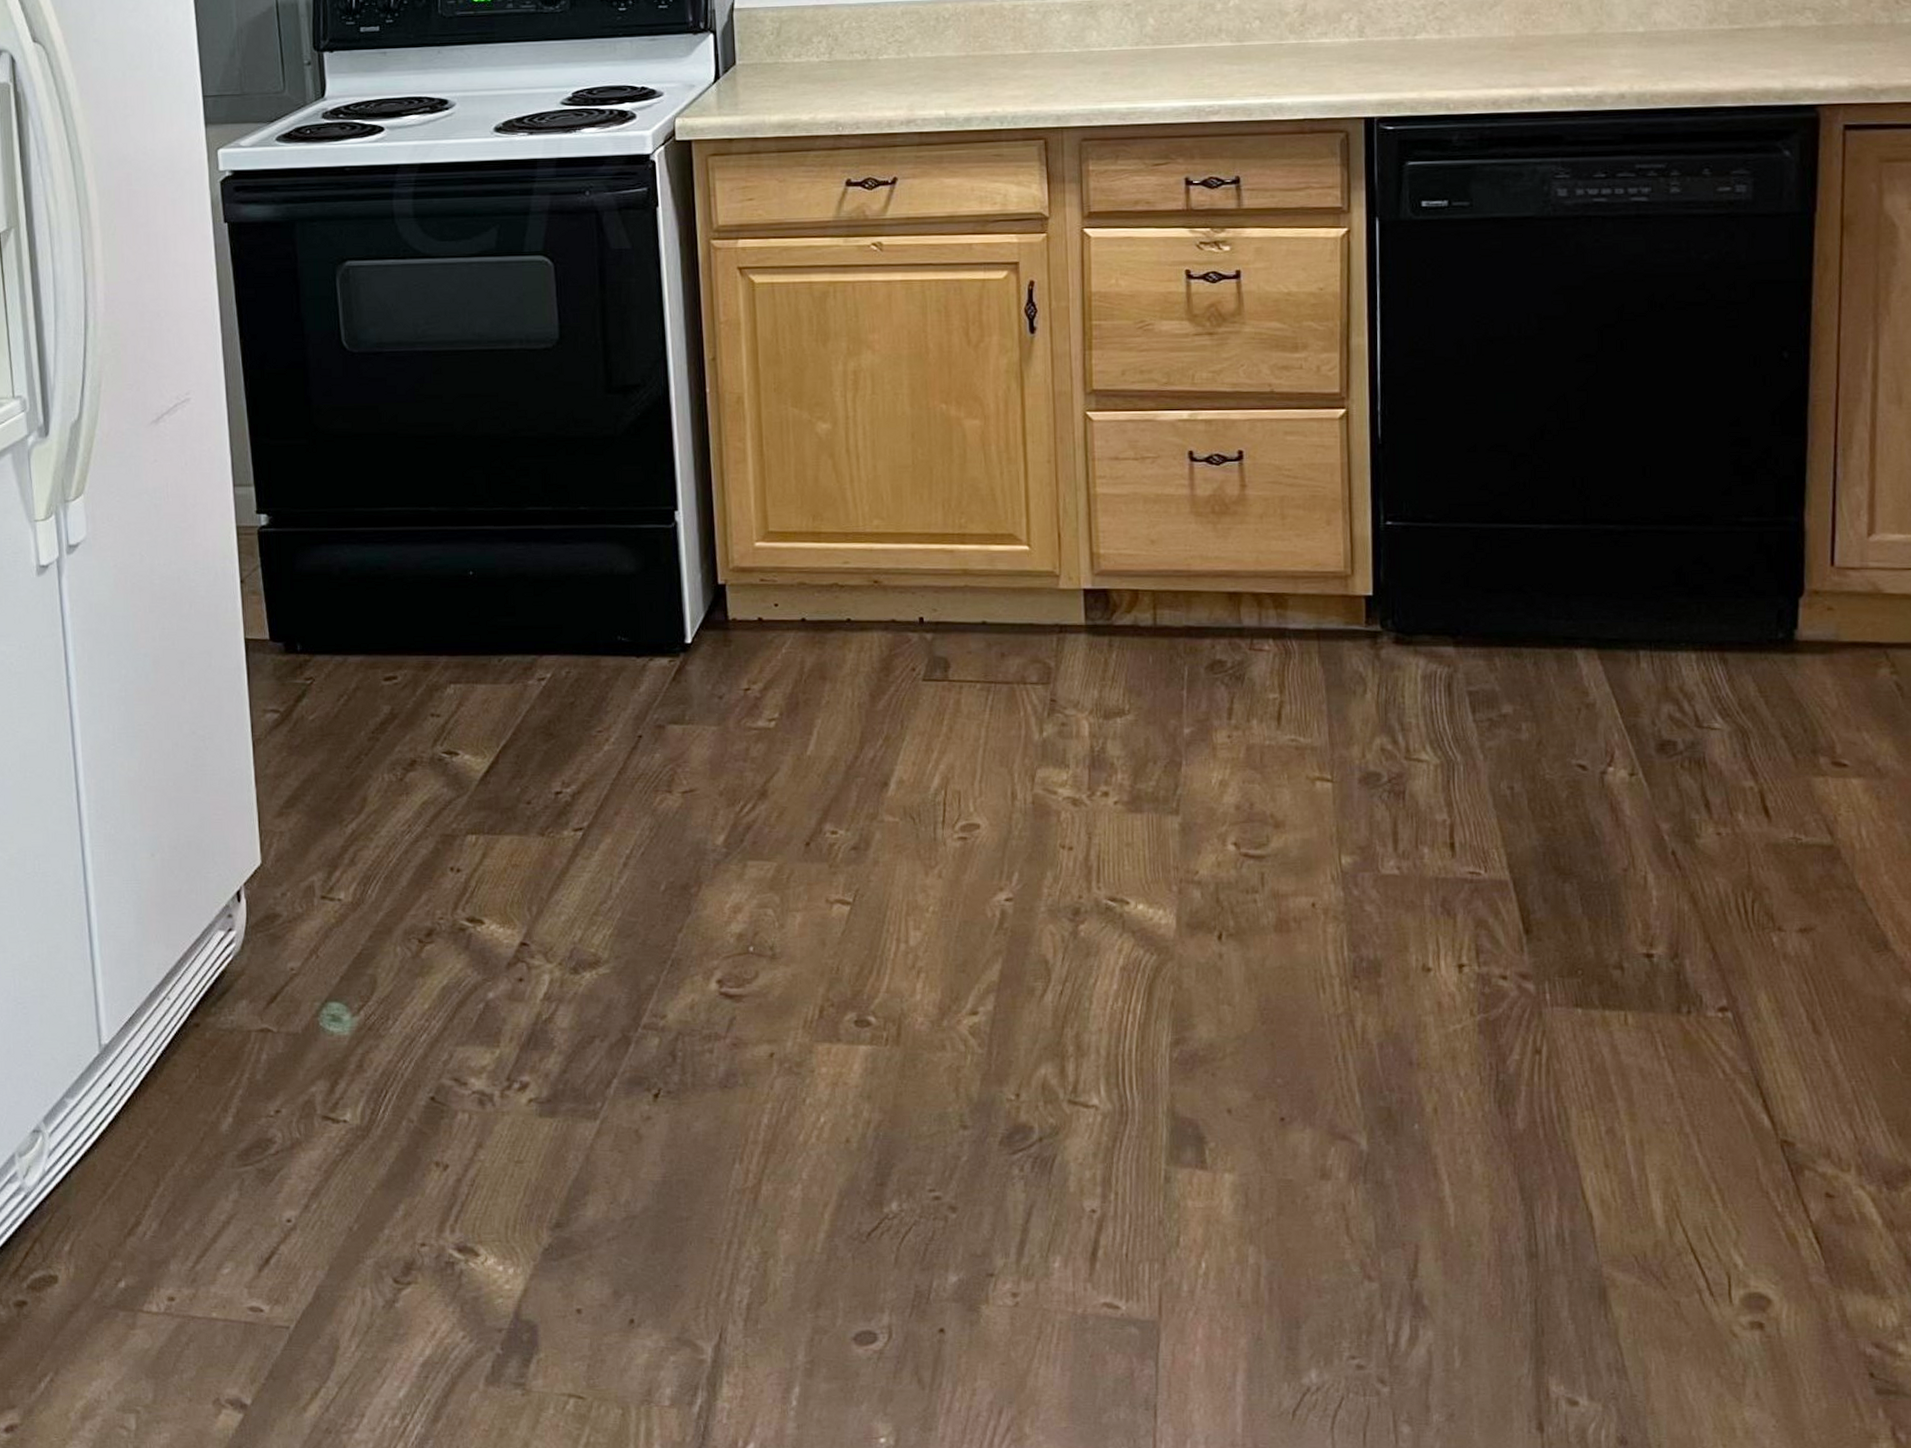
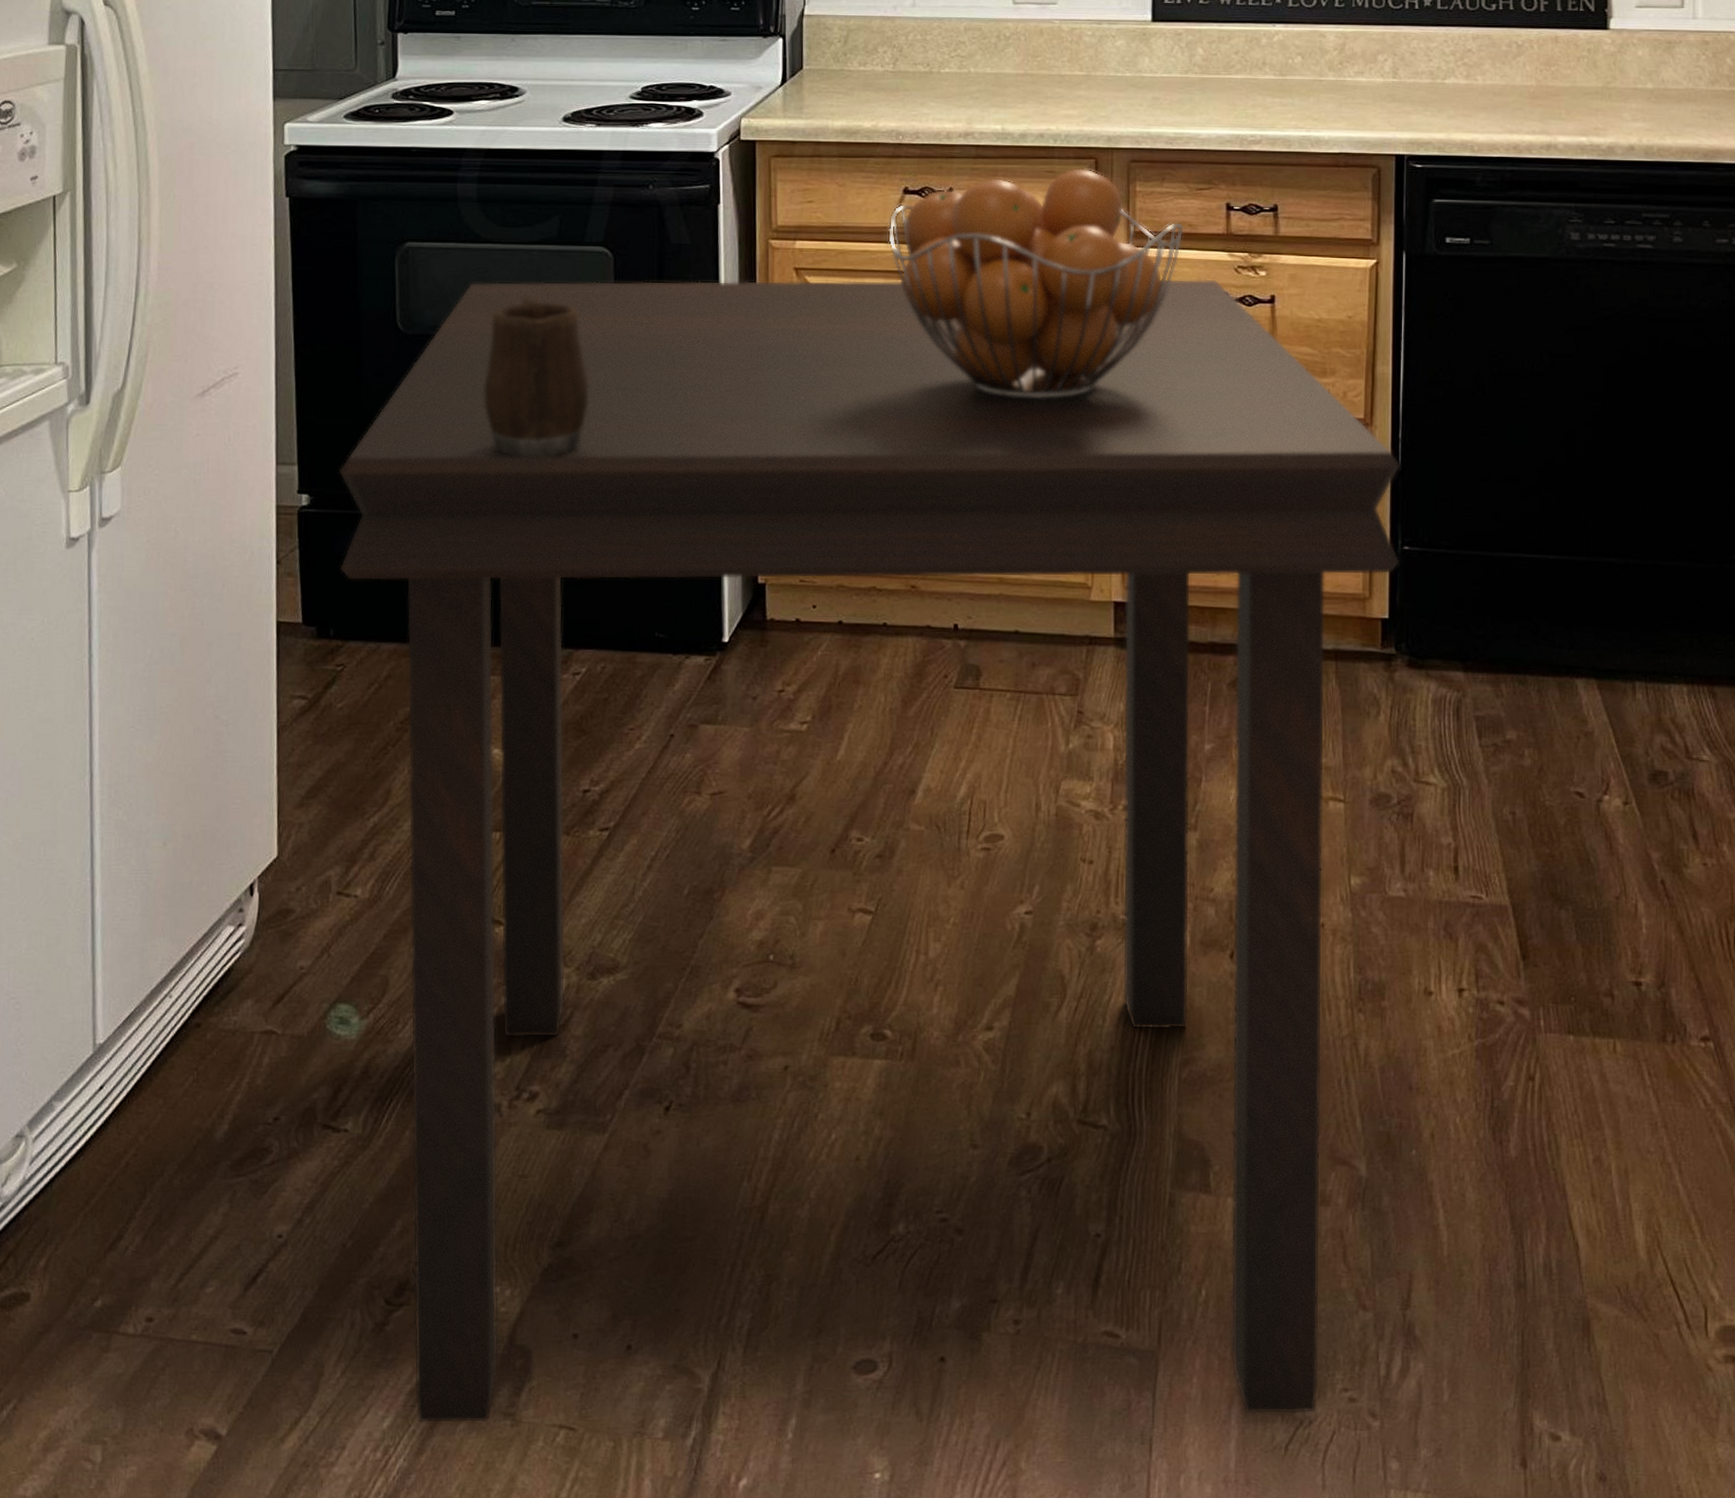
dining table: none [294,257,1383,1393] -> present [338,278,1401,1424]
mug: none [432,309,538,468] -> present [484,297,589,457]
fruit basket: none [832,150,1142,390] -> present [888,168,1185,401]

